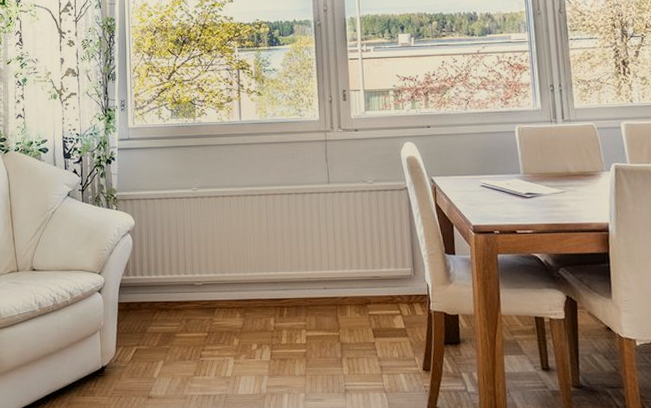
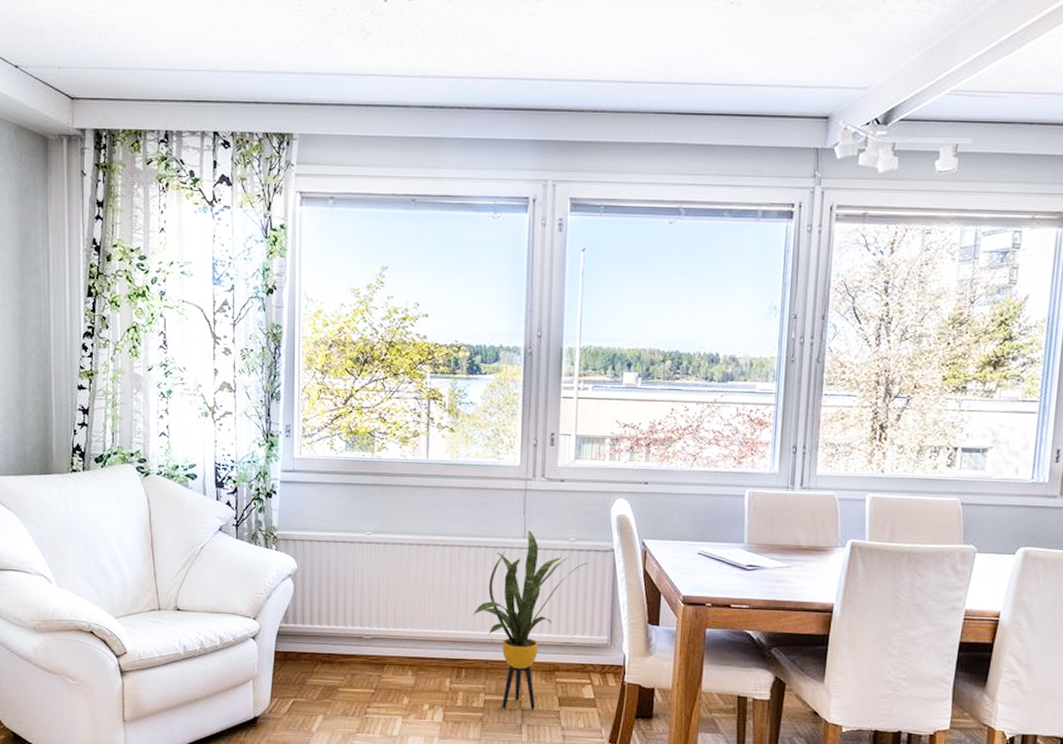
house plant: none [290,176,388,343] -> present [473,530,591,709]

